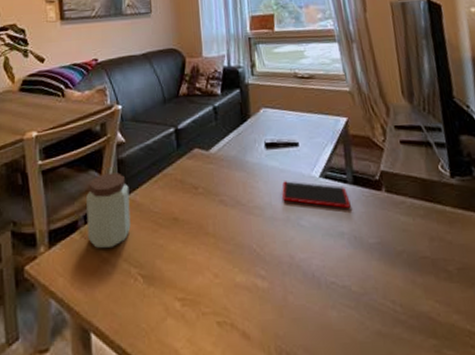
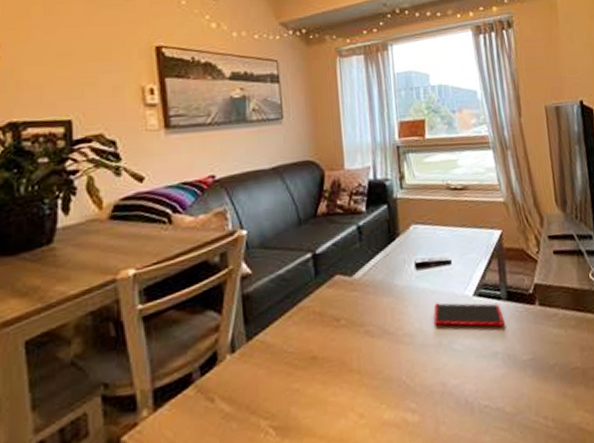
peanut butter: present [86,172,131,249] -> none [203,310,260,403]

